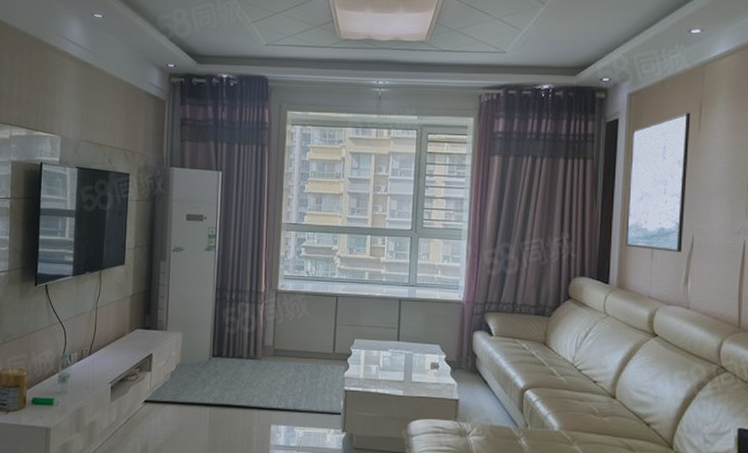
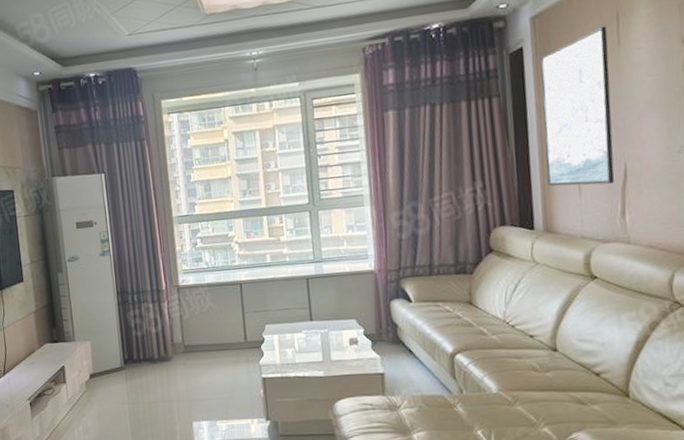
rug: present [143,356,345,413] -> none [63,353,264,414]

